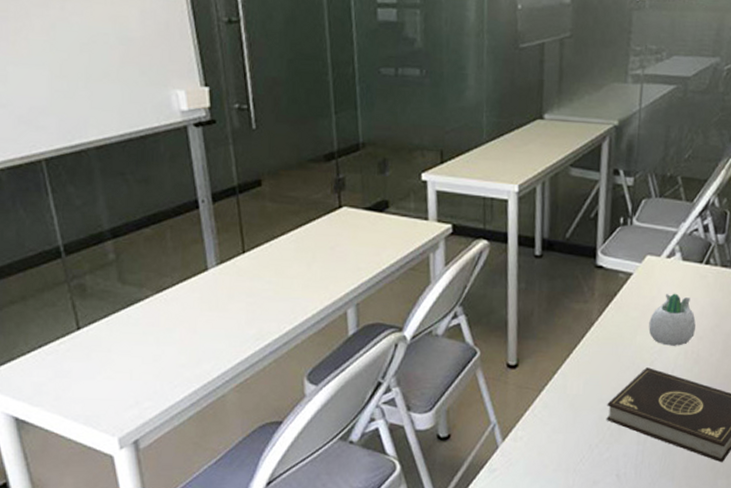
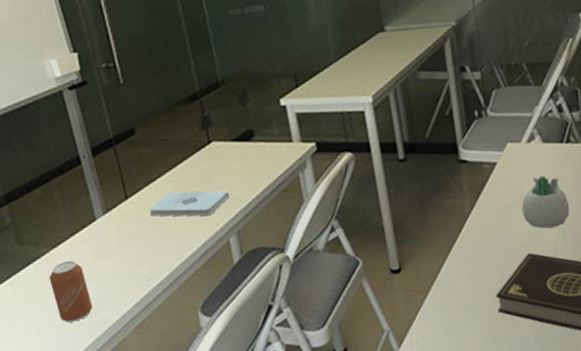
can: none [150,307,194,371] -> present [49,260,93,323]
notepad: none [266,253,353,283] -> present [149,191,229,217]

